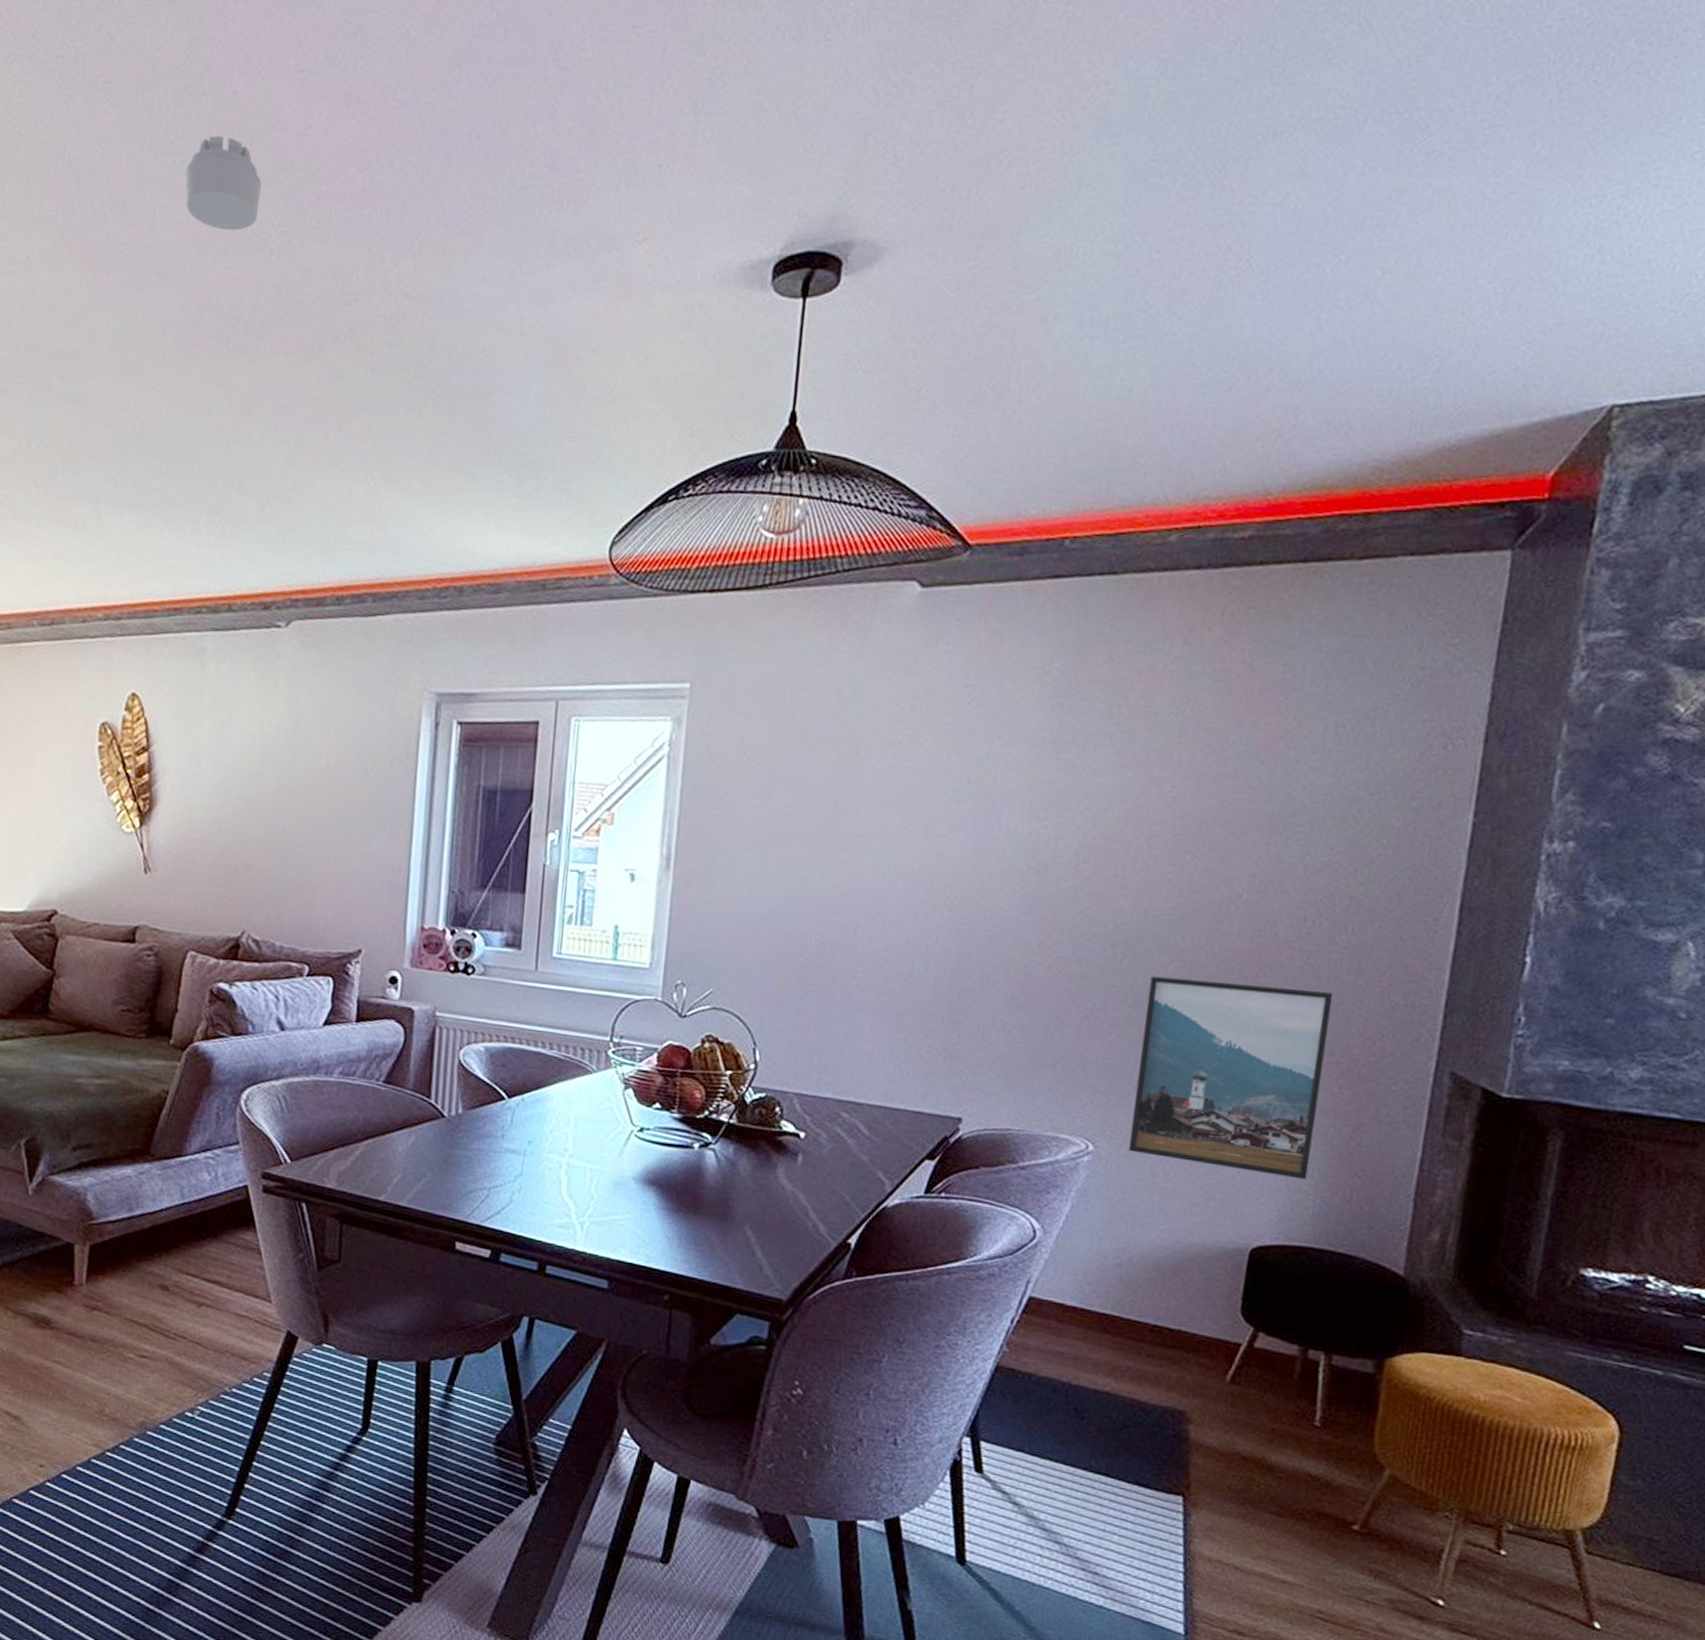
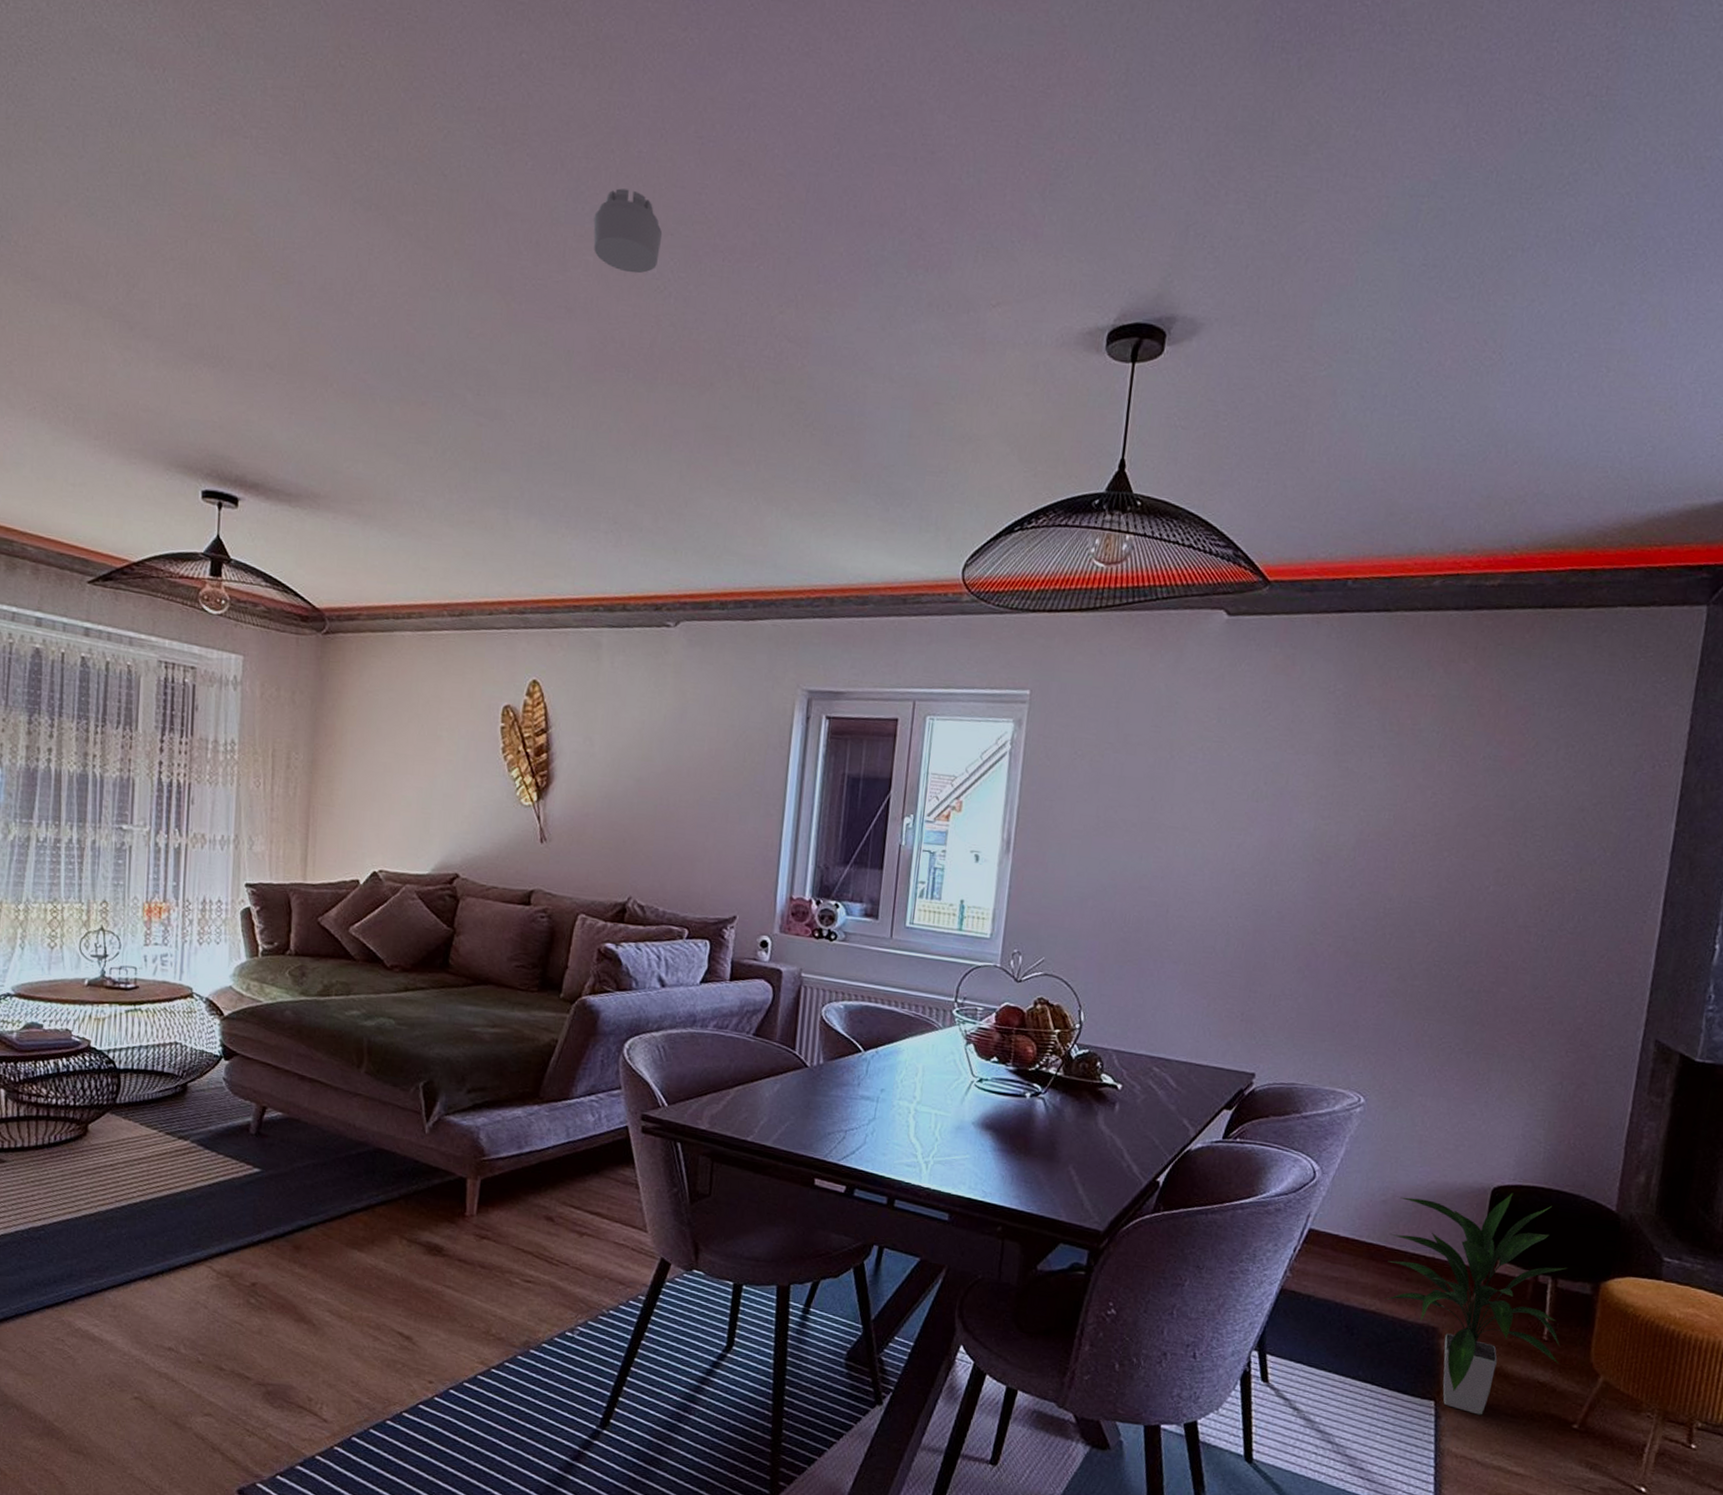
indoor plant: none [1120,1254,1343,1514] -> present [1384,1193,1567,1415]
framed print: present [1128,976,1334,1180] -> none [1393,954,1562,1130]

